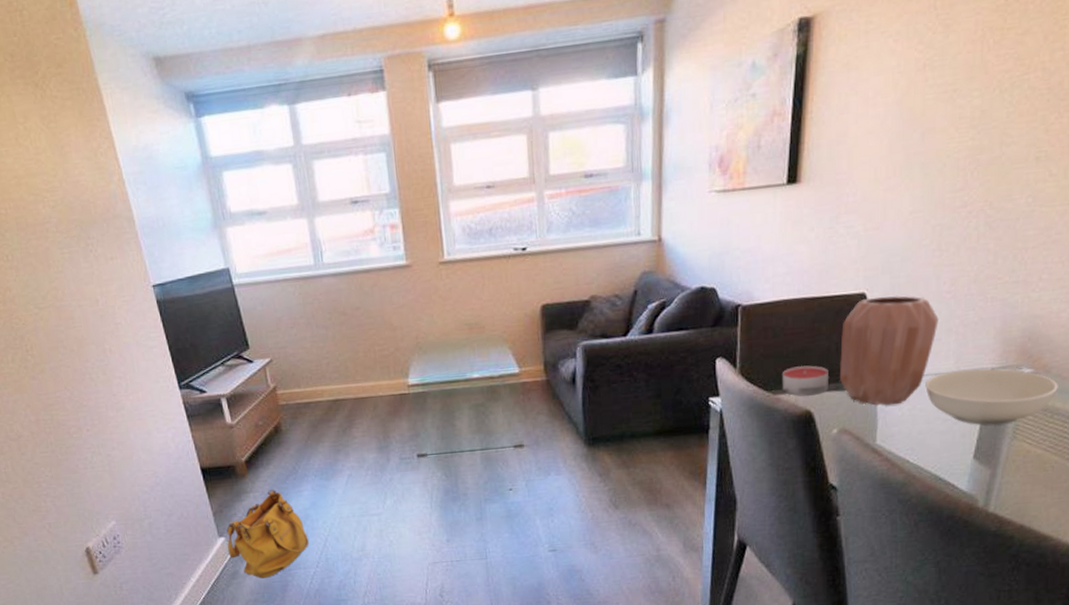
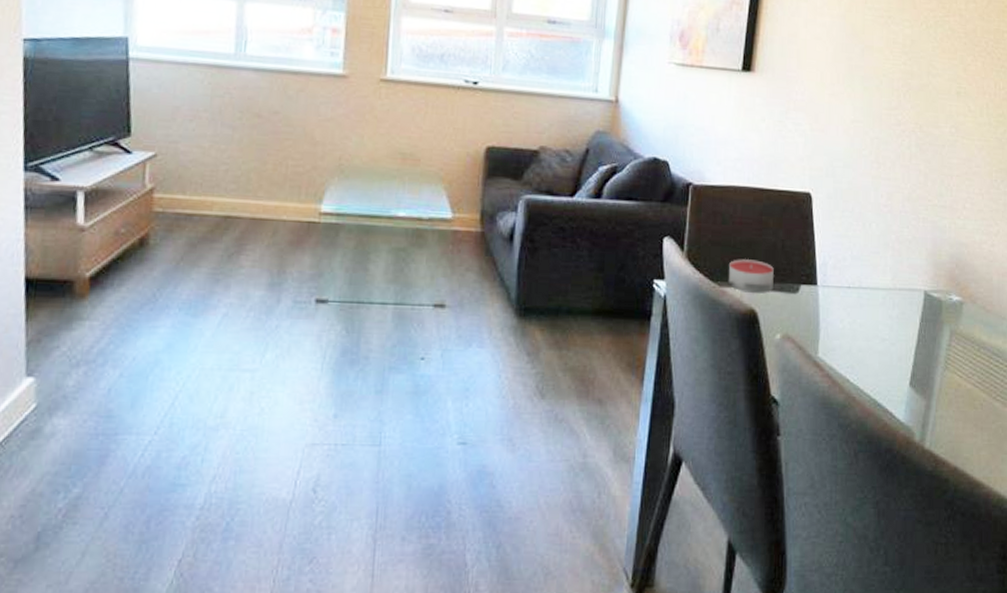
handbag: present [226,490,309,579] -> none [34,320,152,443]
vase: present [840,296,939,405] -> none [785,198,877,315]
bowl: present [925,368,1058,426] -> none [865,287,983,353]

